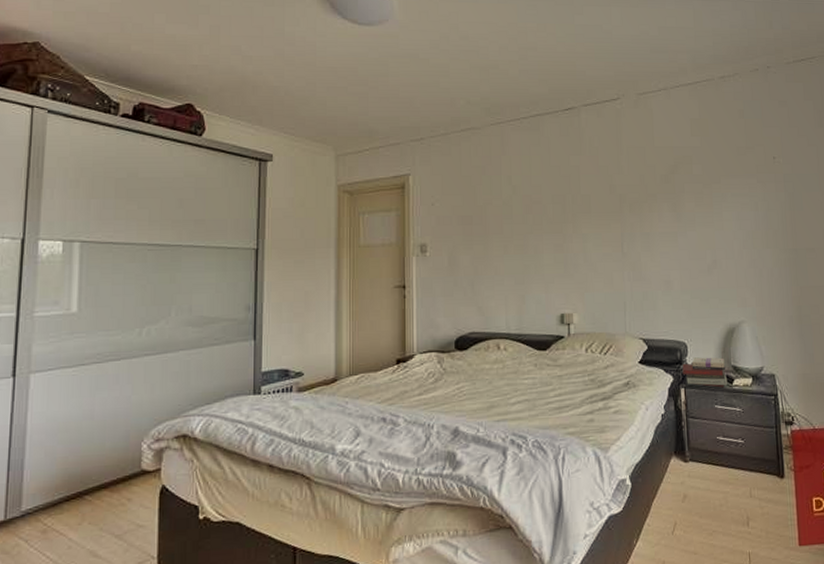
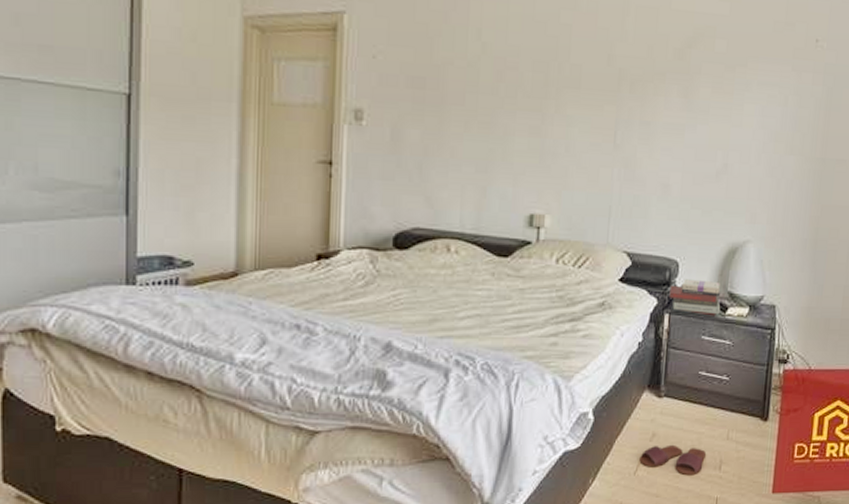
slippers: none [675,504,733,533] -> present [639,444,706,476]

